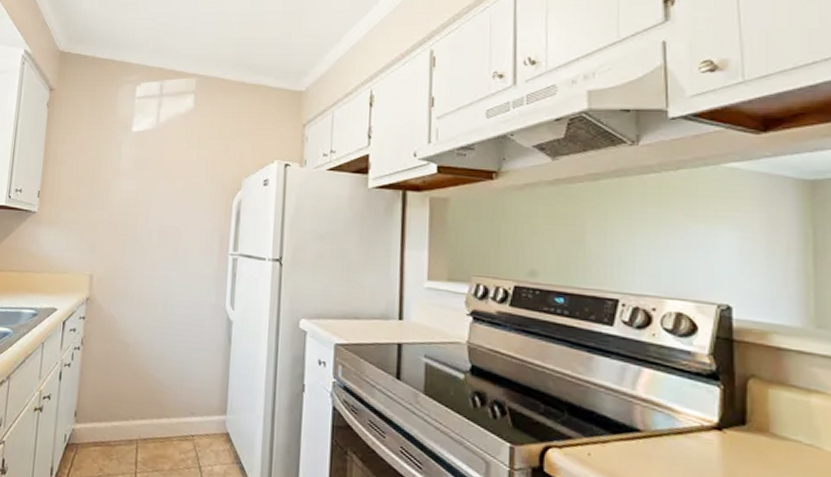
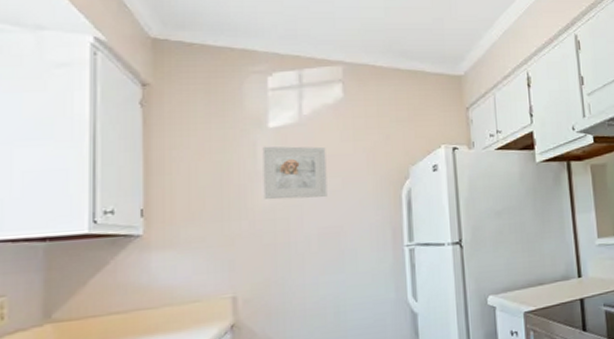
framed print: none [122,147,174,198] -> present [262,146,328,200]

